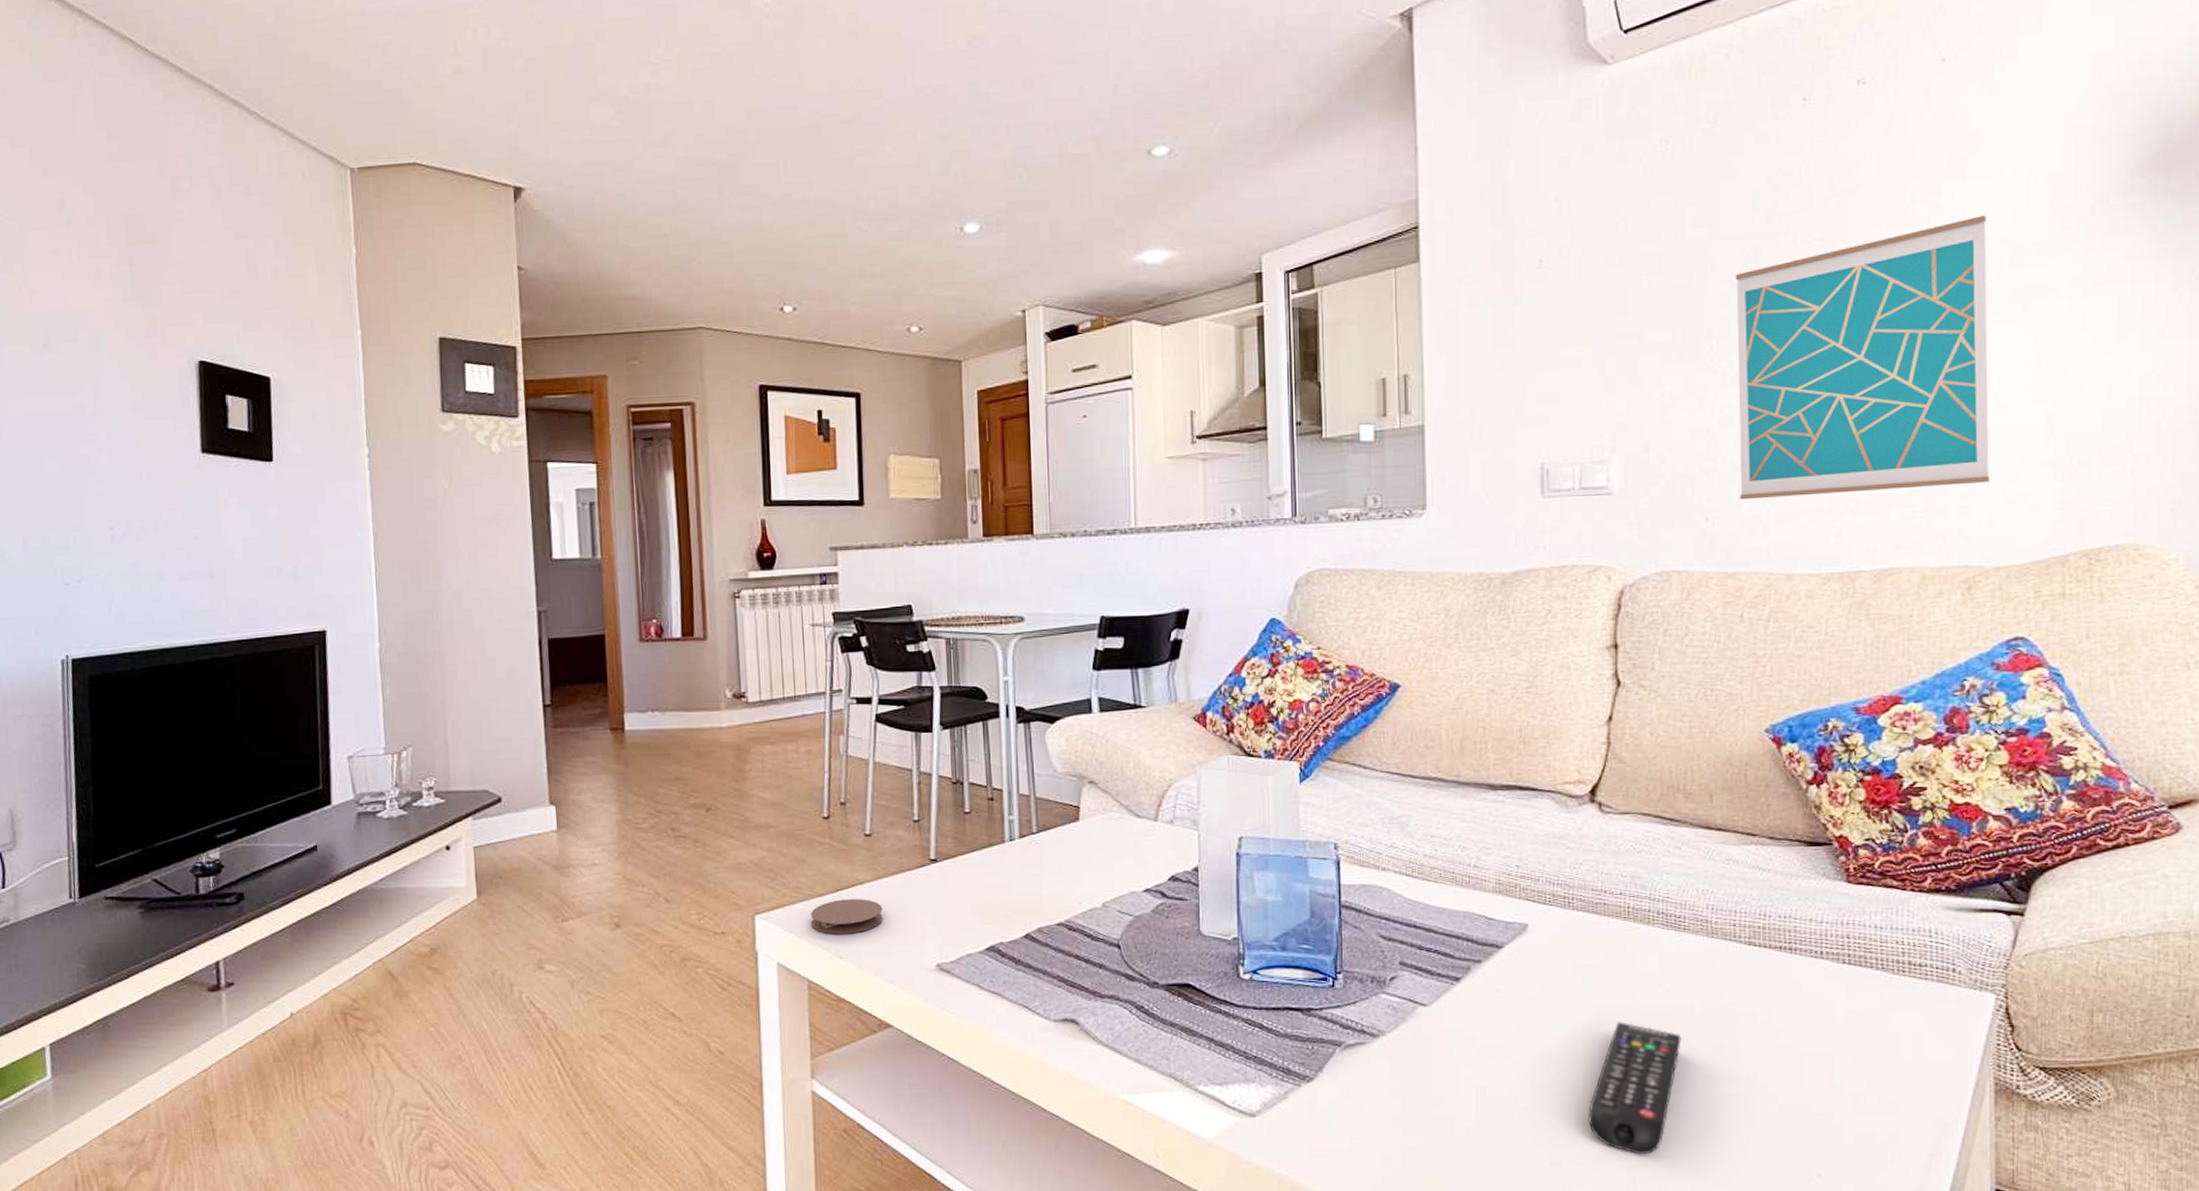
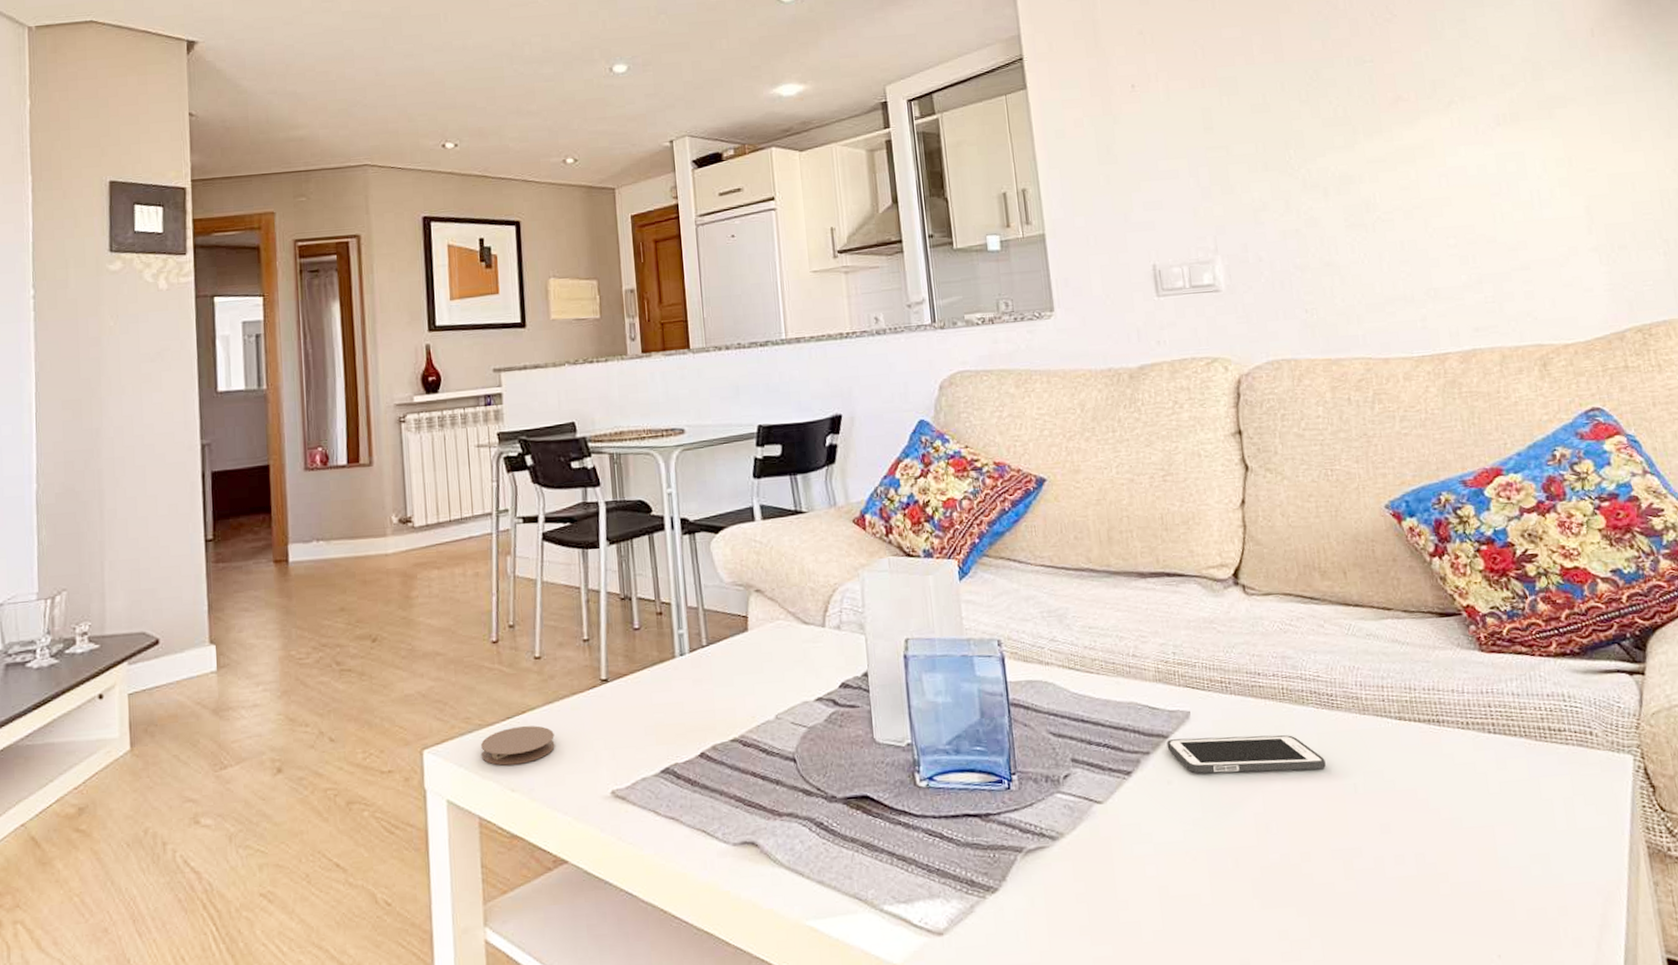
cell phone: none [1500,949,1664,988] -> present [1166,735,1326,774]
remote control: present [1588,1022,1682,1155] -> none [1269,807,1350,948]
wall art: present [1735,215,1990,500] -> none [1302,38,1547,292]

